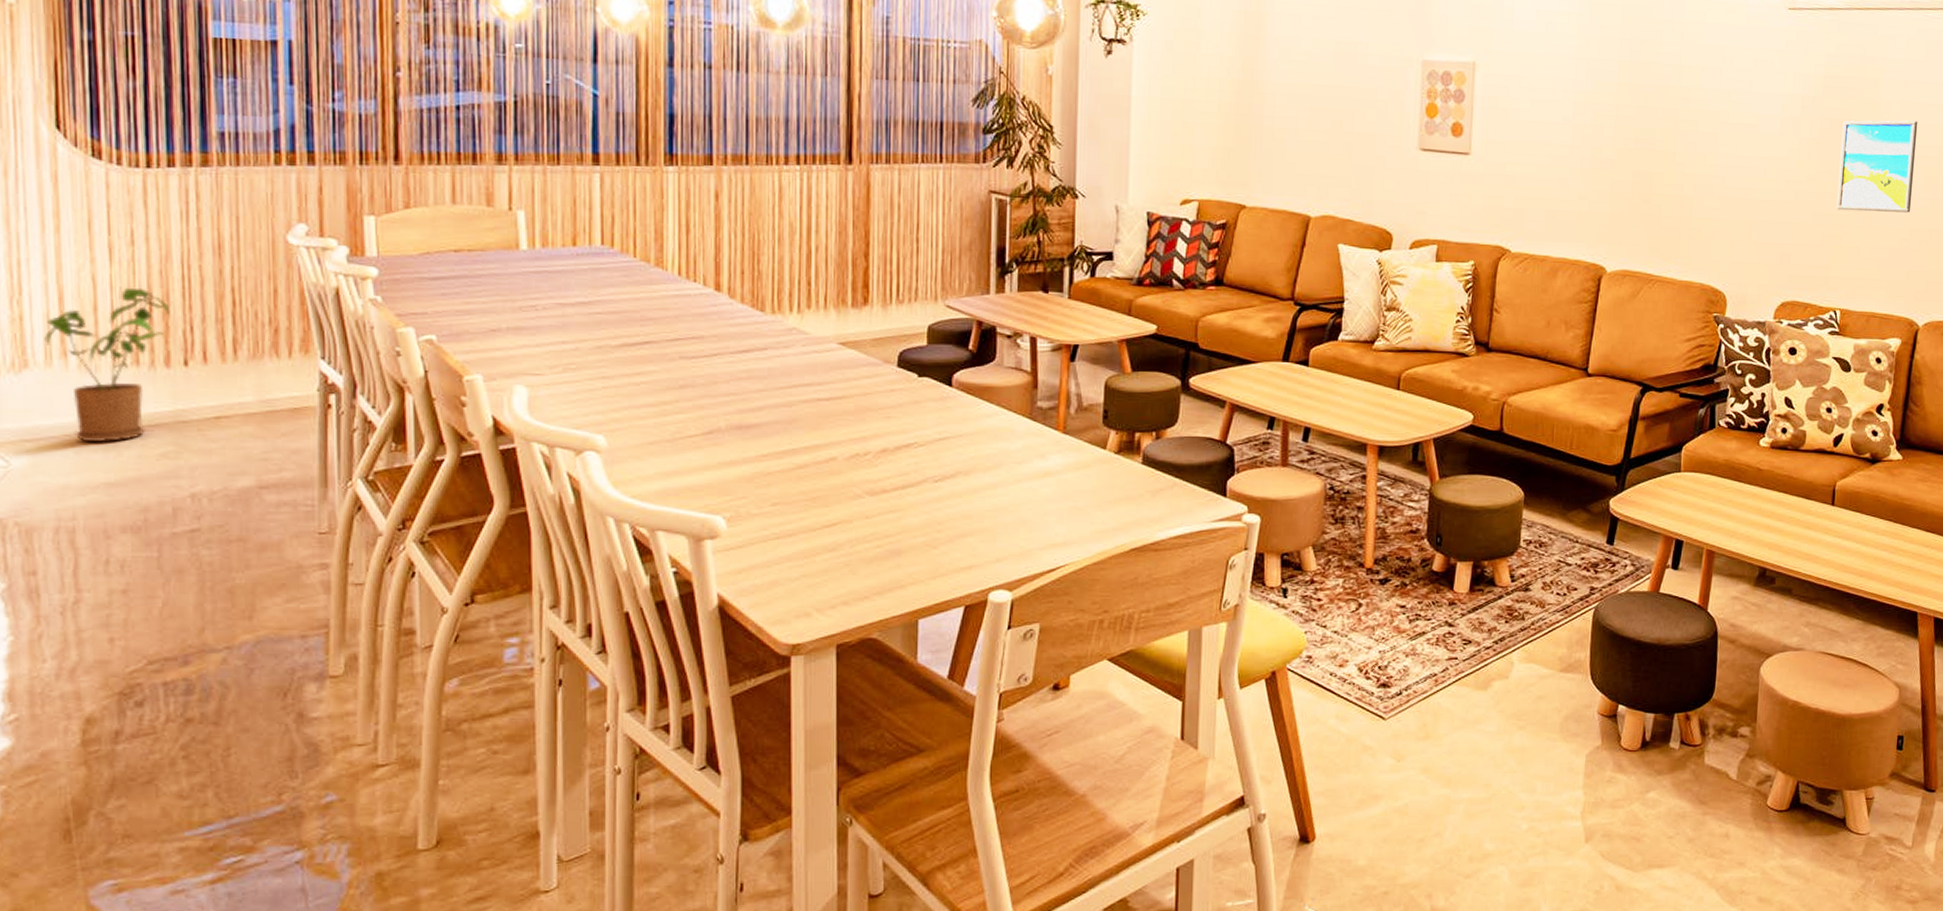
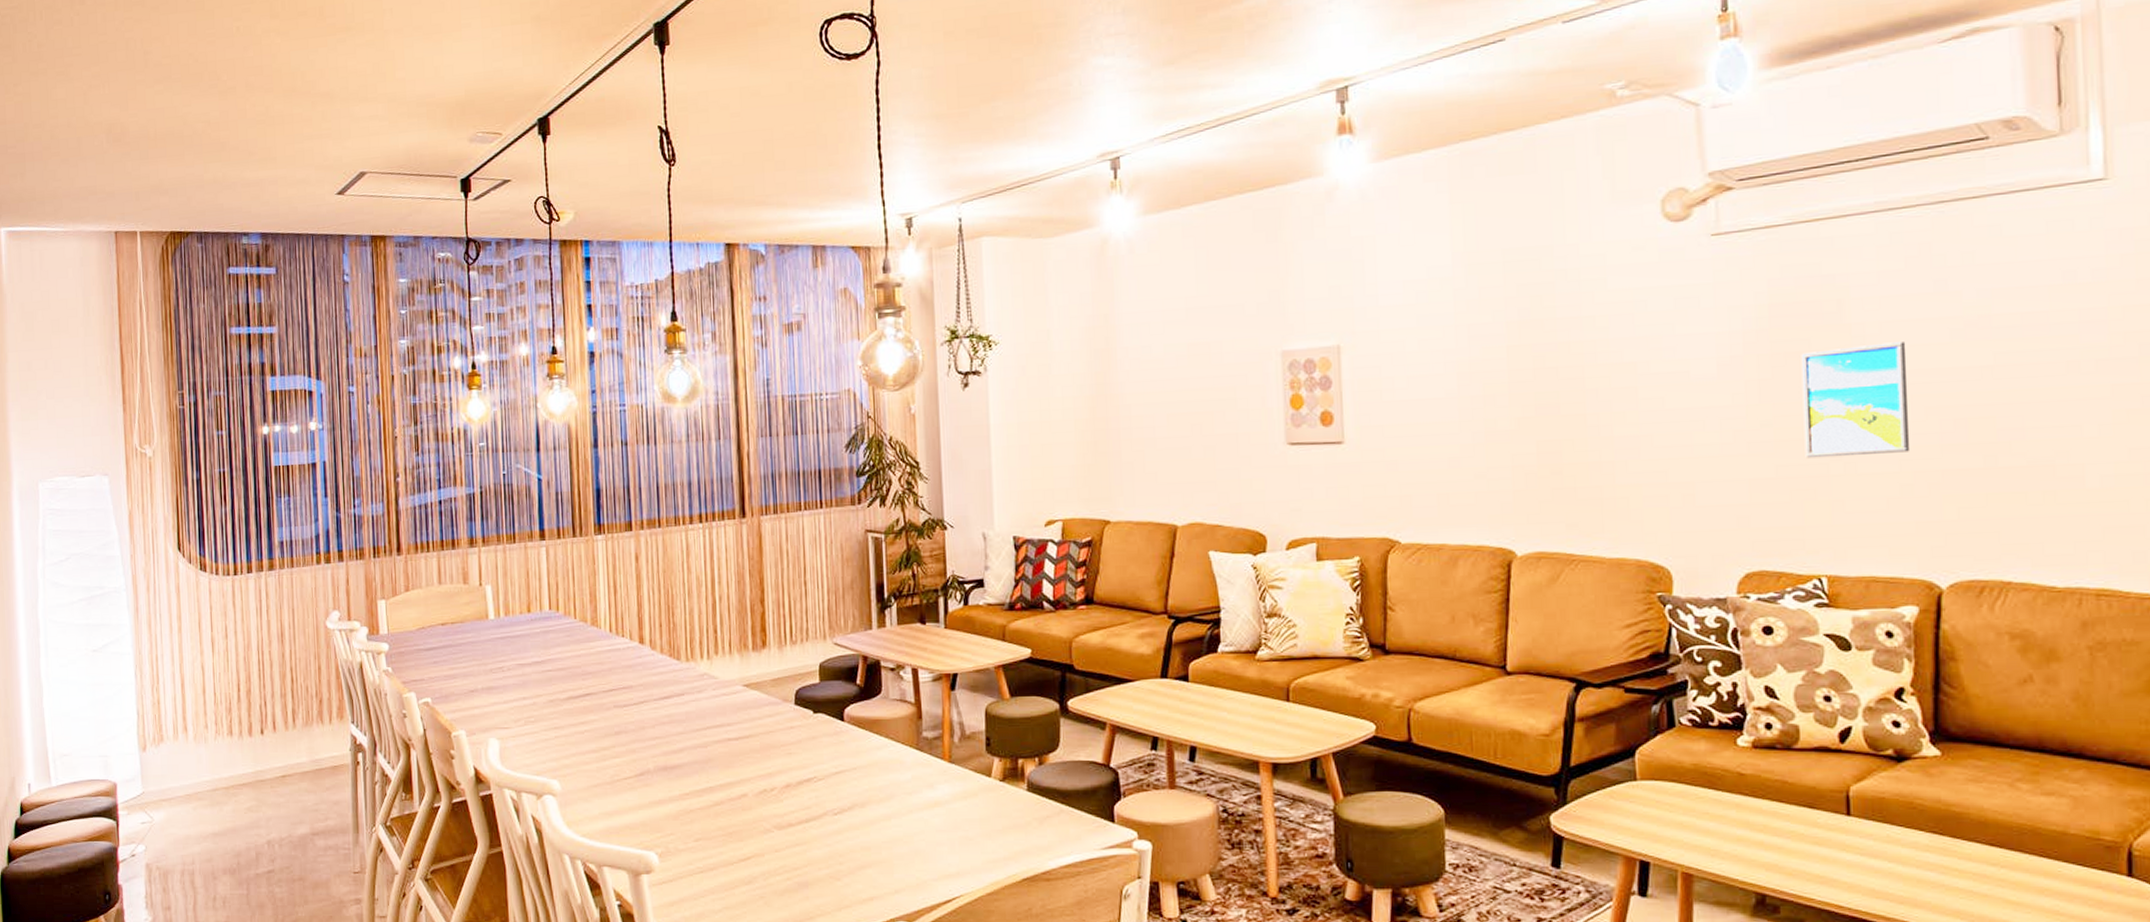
house plant: present [44,287,171,442] -> none [173,672,252,799]

